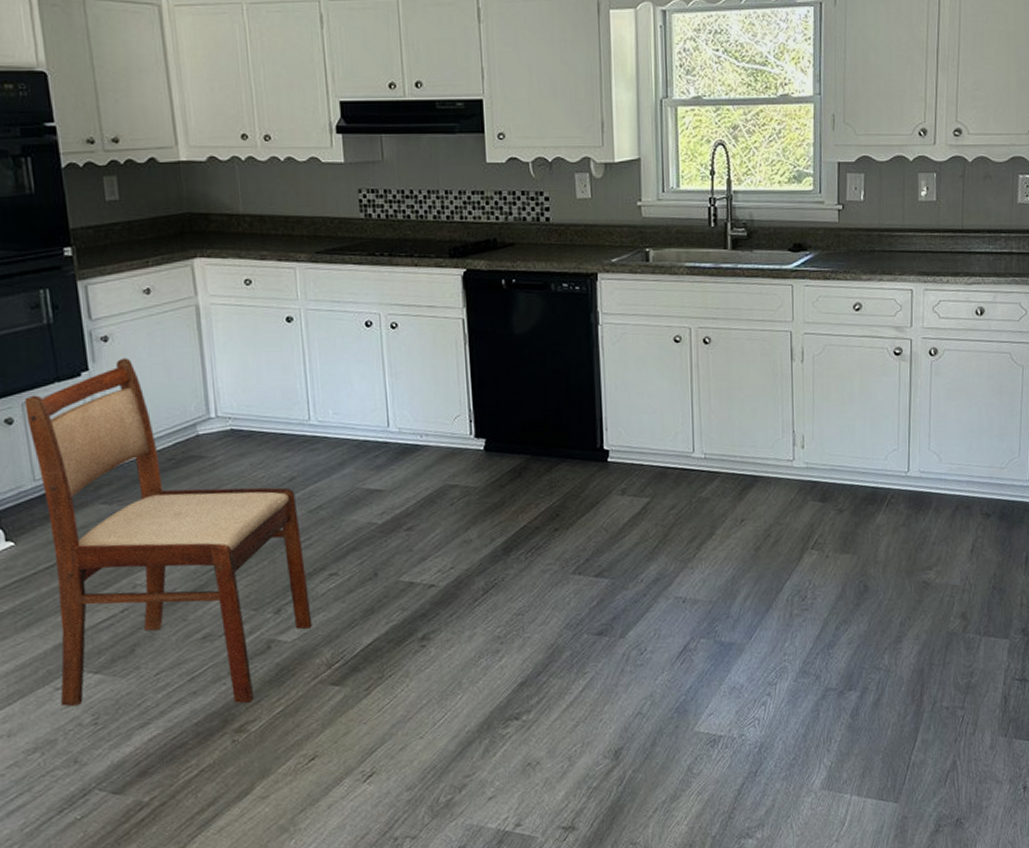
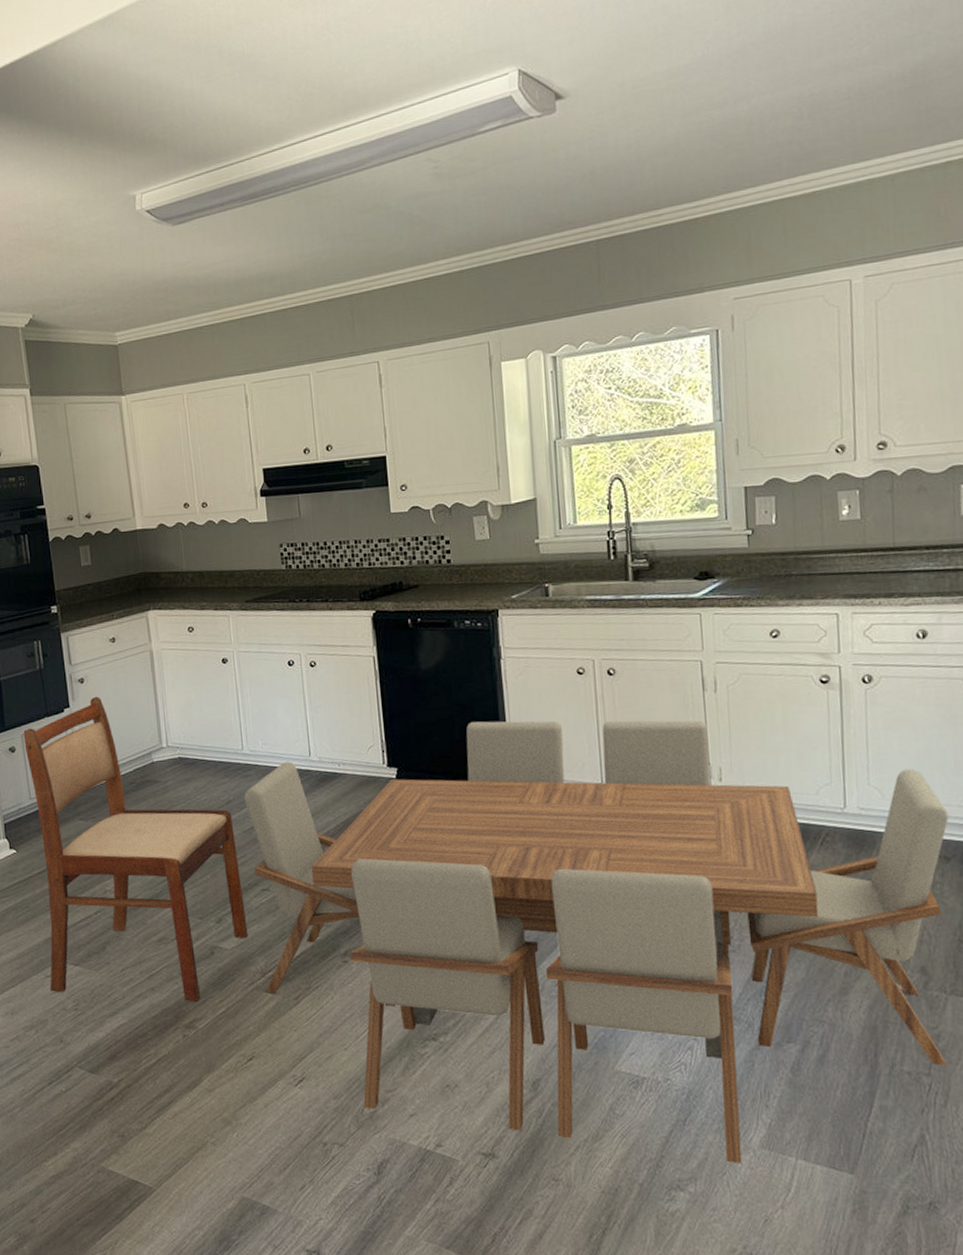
dining table: none [311,389,991,807] -> present [244,720,949,1165]

